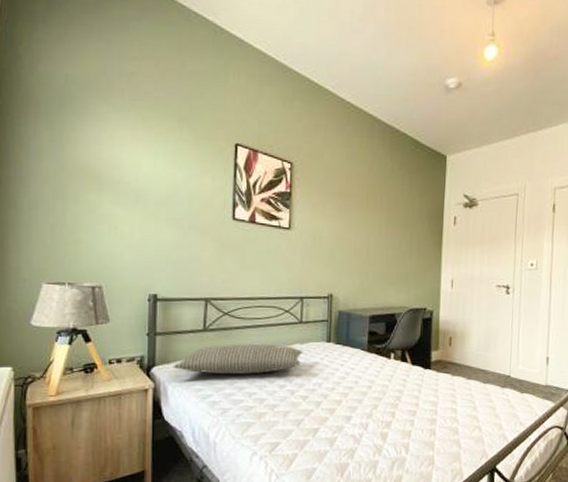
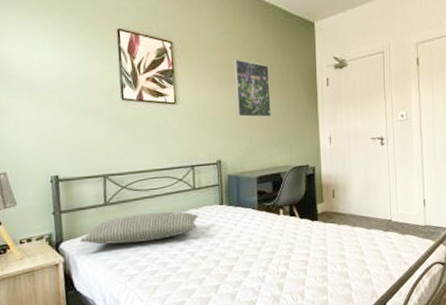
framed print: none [354,187,394,253] -> present [233,59,271,118]

